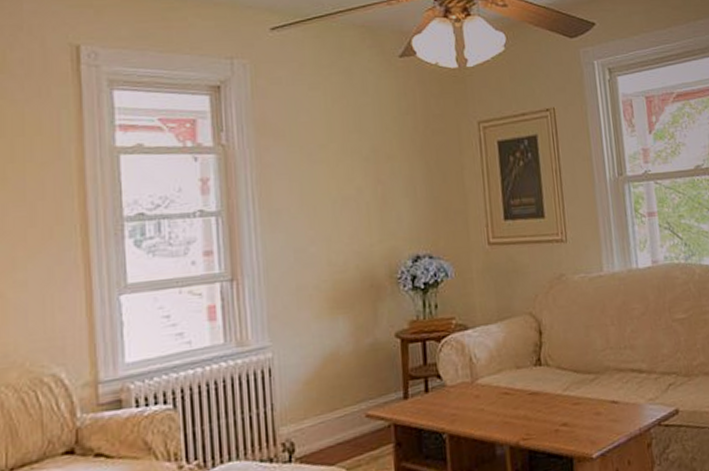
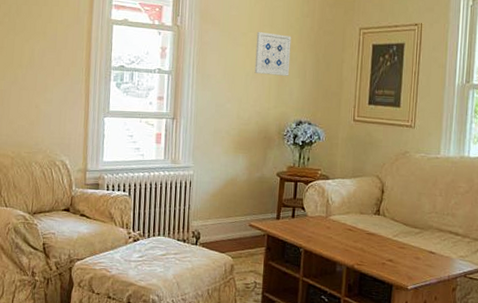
wall art: none [340,140,394,199] -> present [254,32,292,76]

